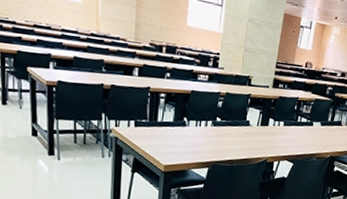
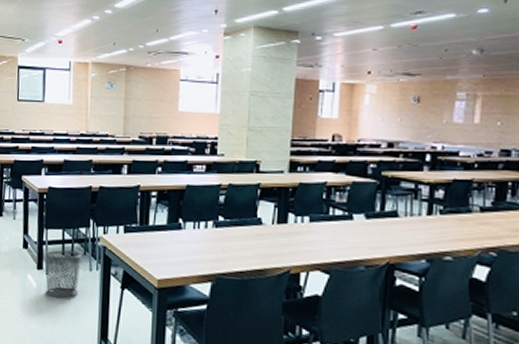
waste bin: none [55,139,94,180] -> present [44,250,81,299]

